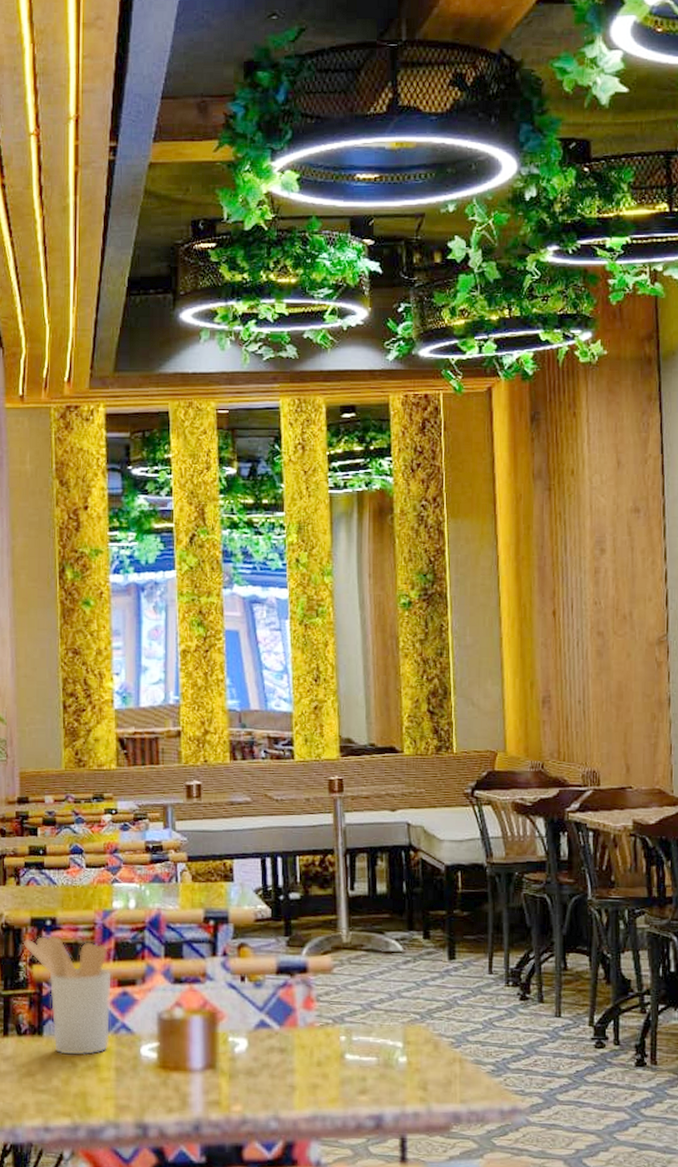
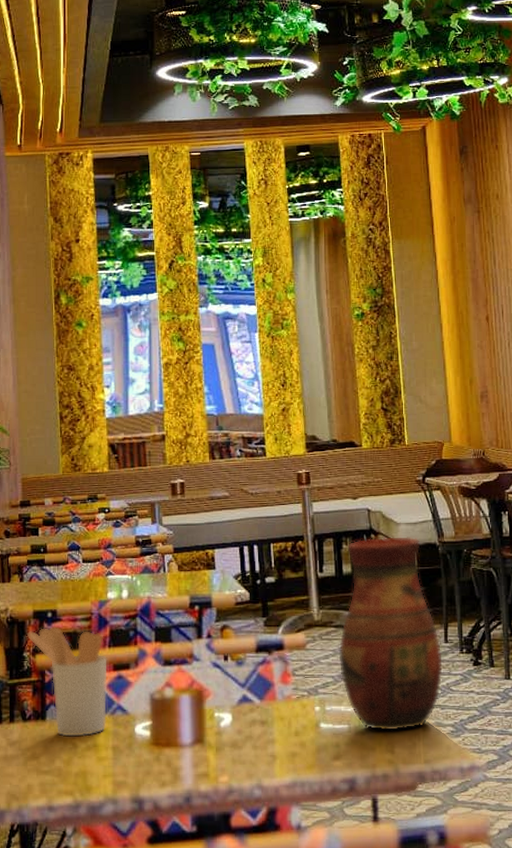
vase: none [368,853,487,1067] -> present [338,535,444,731]

